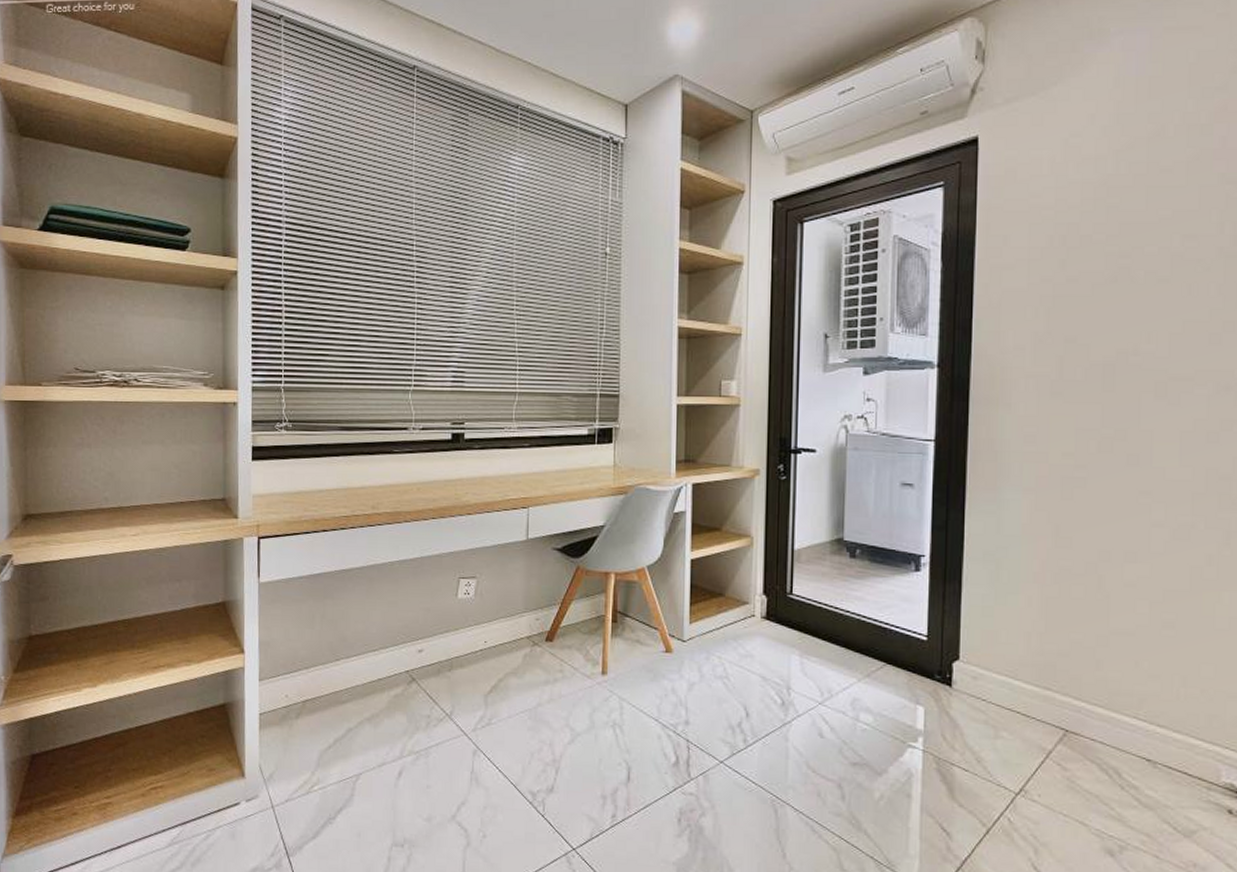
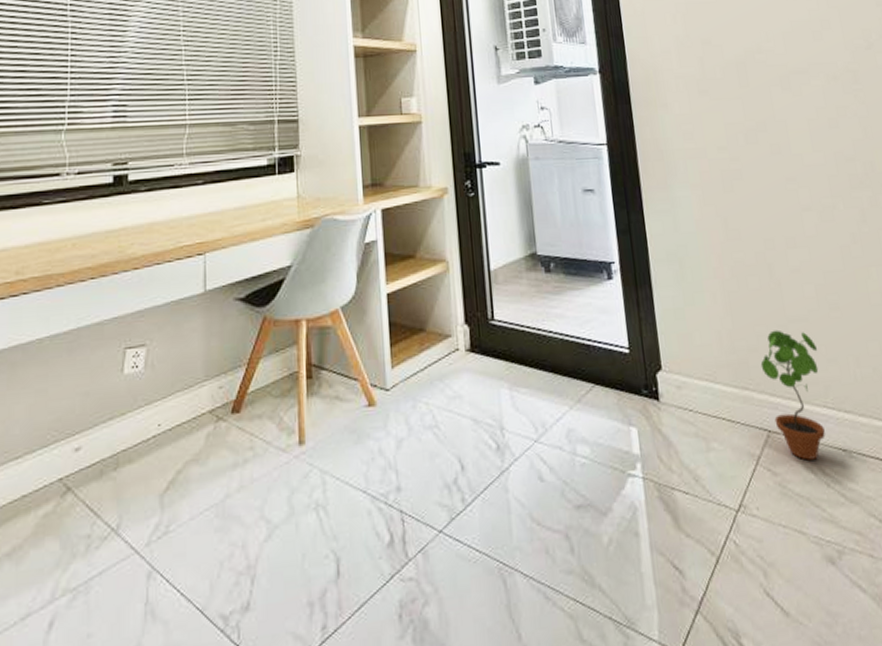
potted plant: none [1069,639,1138,763] -> present [760,329,825,461]

